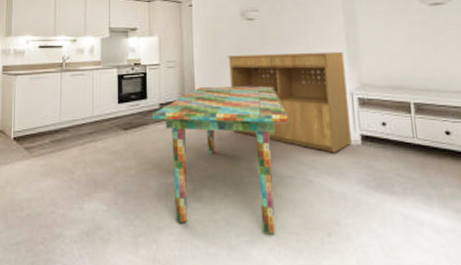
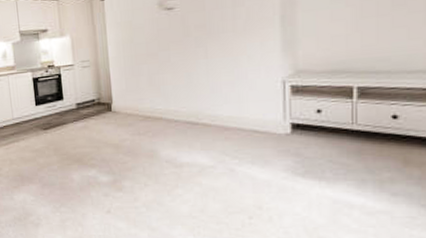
dining table: present [153,86,289,235] -> none [70,79,211,218]
bookcase: present [227,51,352,153] -> none [145,36,280,143]

